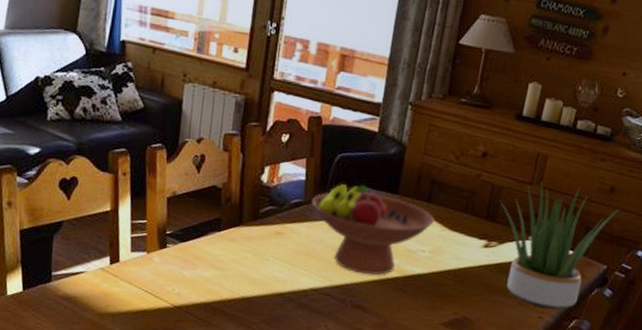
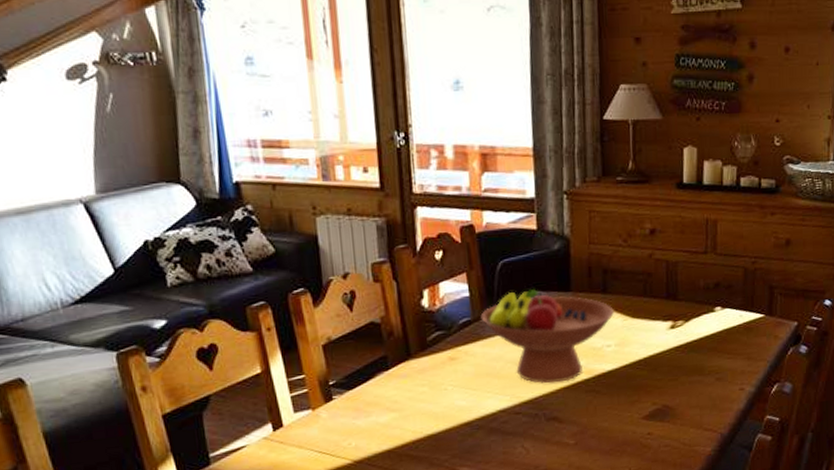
potted plant: present [499,181,619,310] -> none [676,247,799,380]

